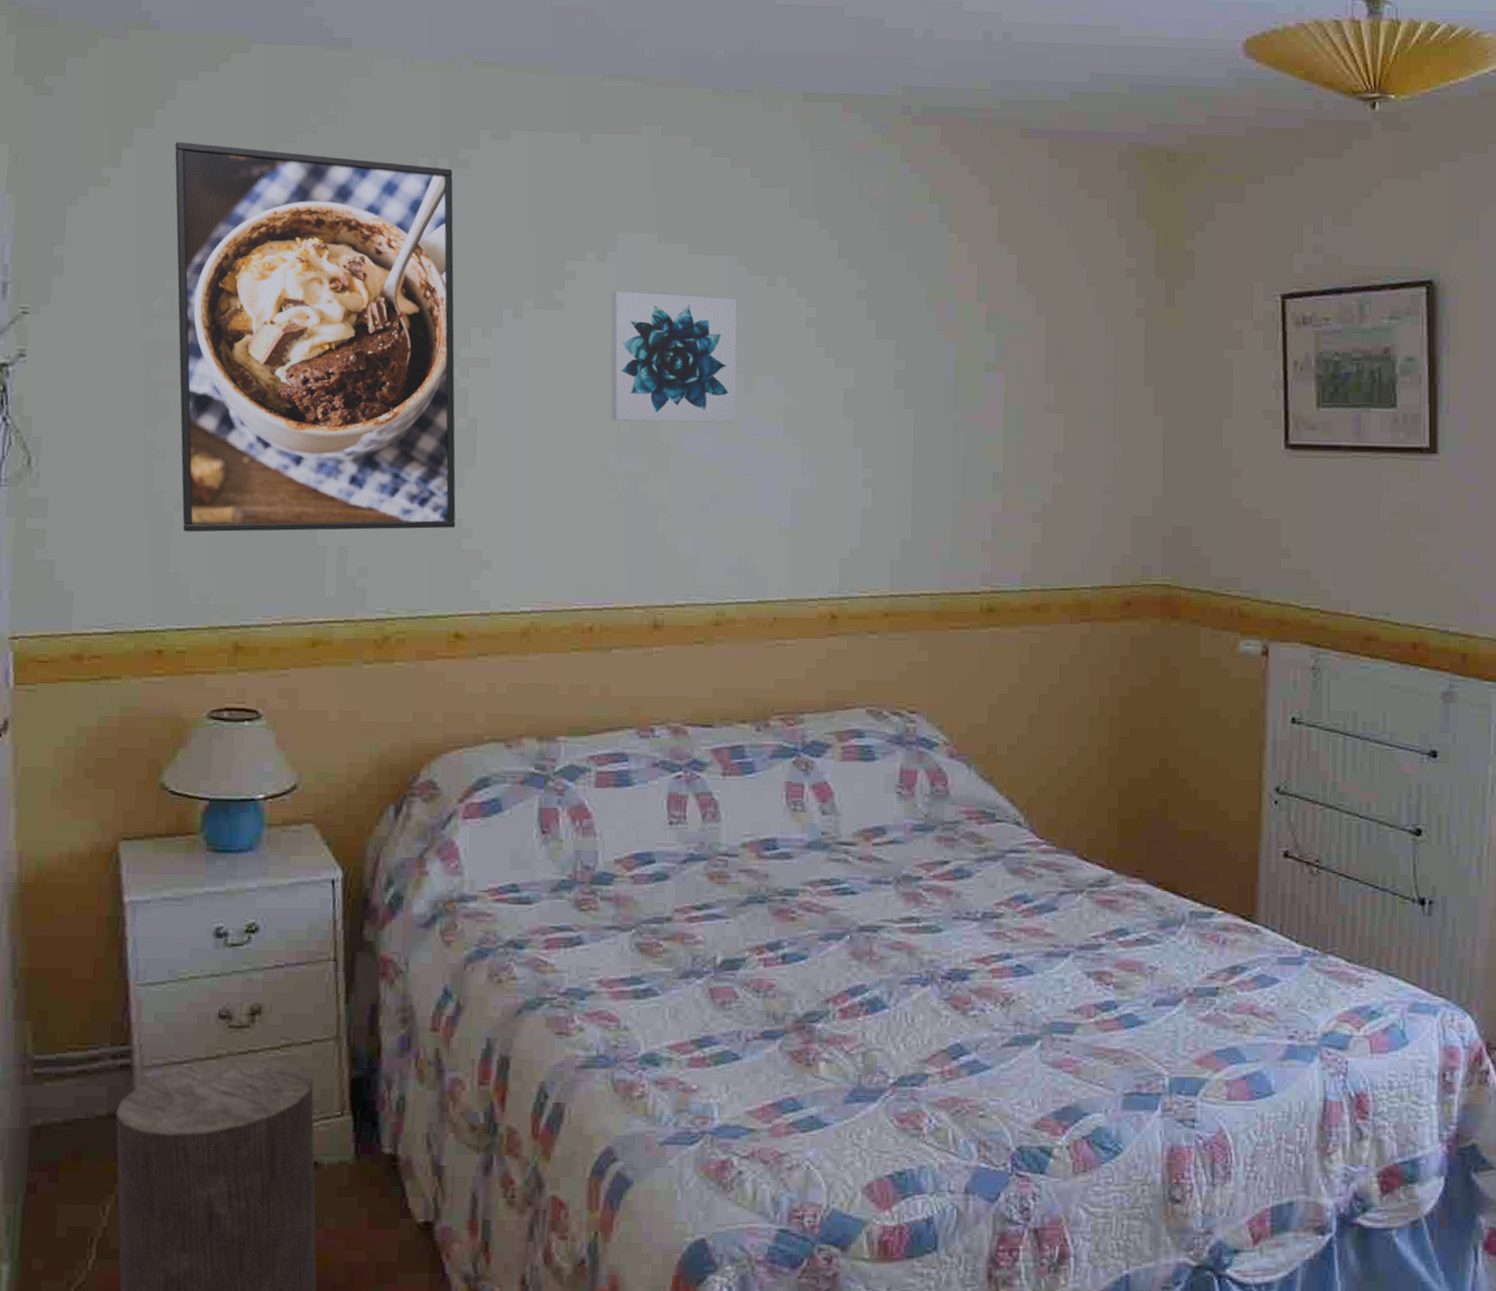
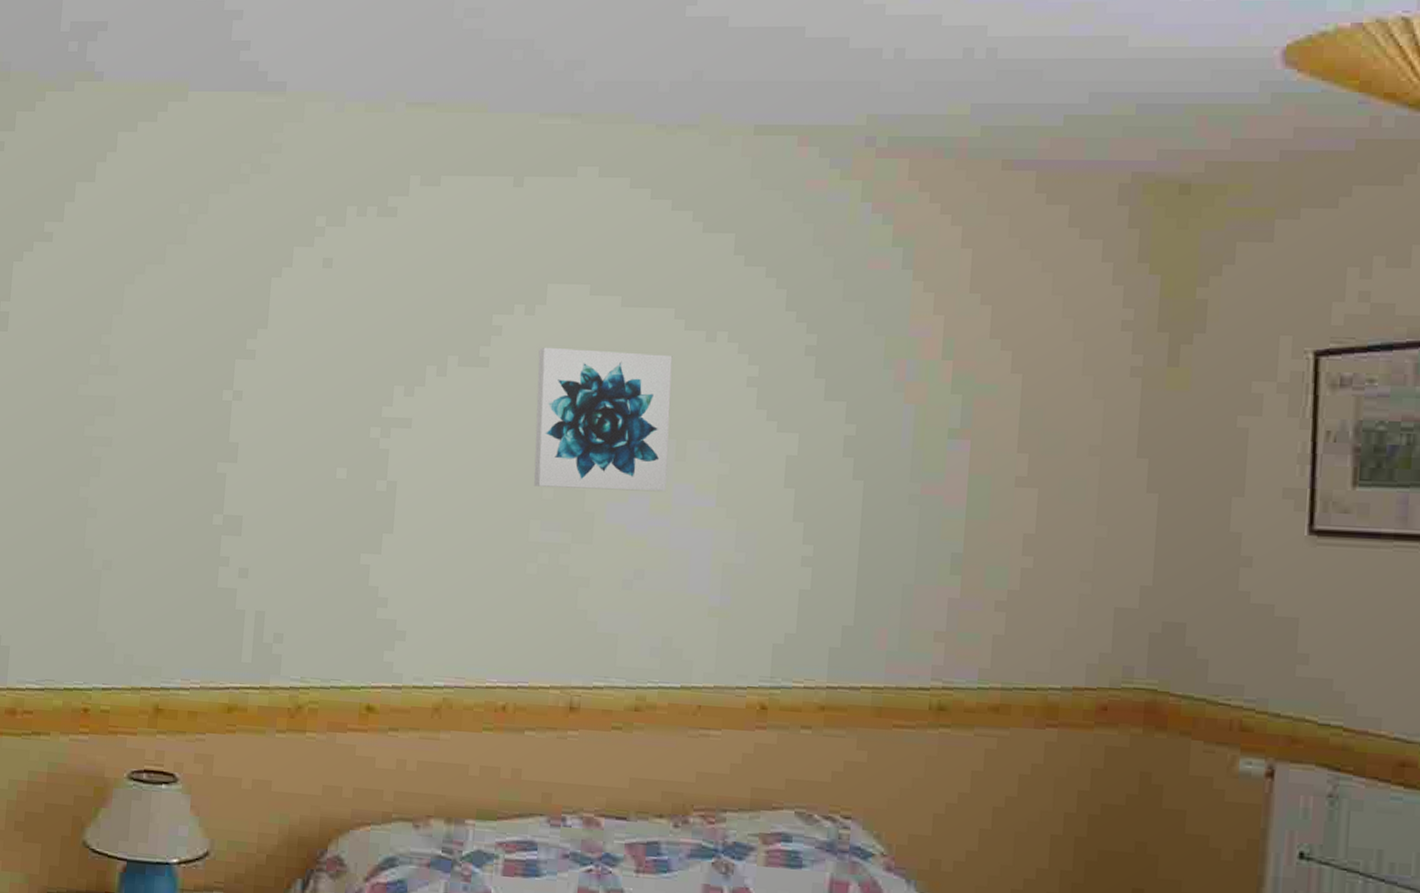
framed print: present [174,142,456,532] -> none [110,195,382,596]

